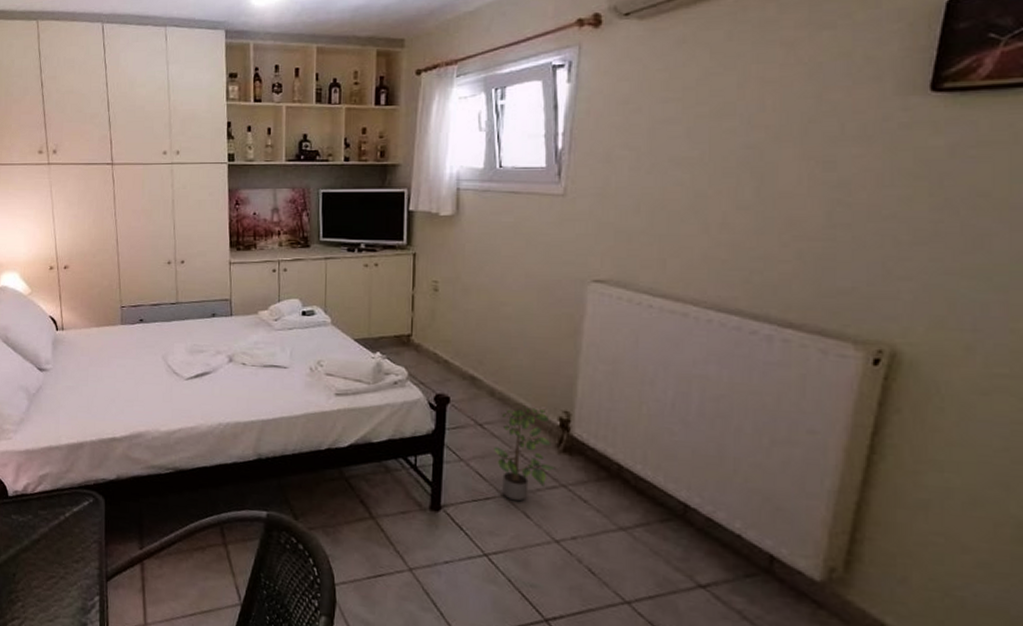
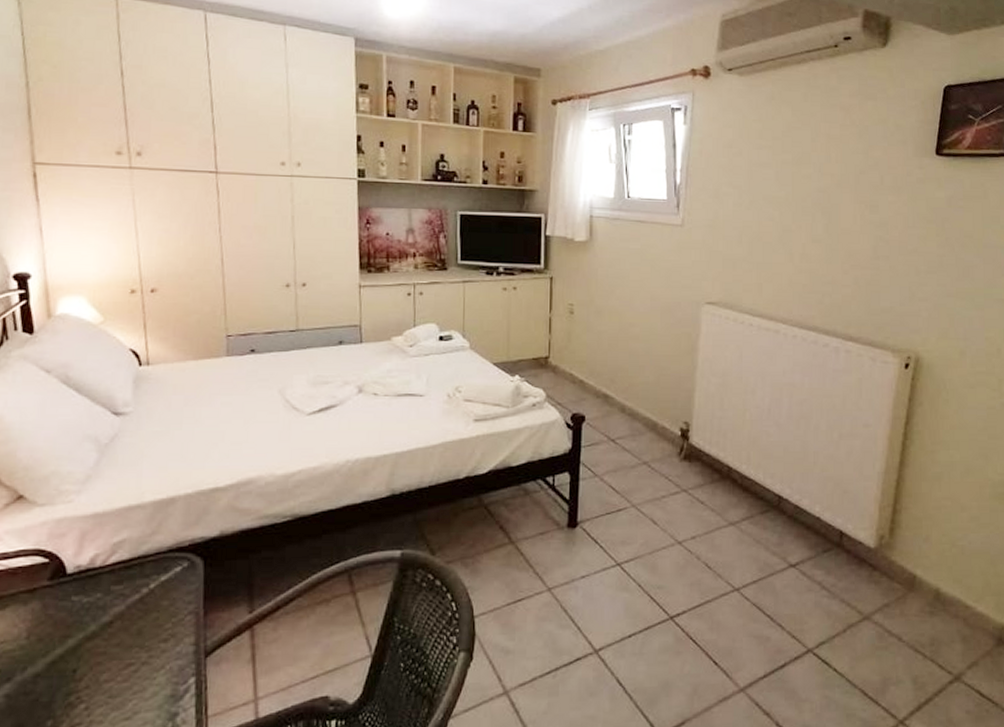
potted plant: present [494,405,556,502] -> none [625,419,678,510]

